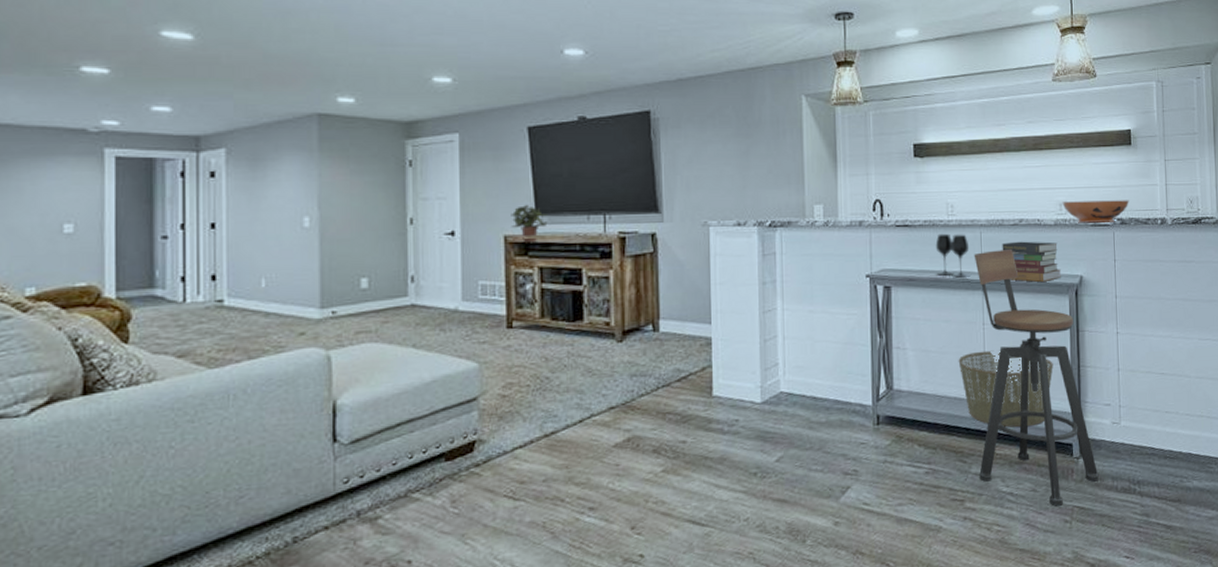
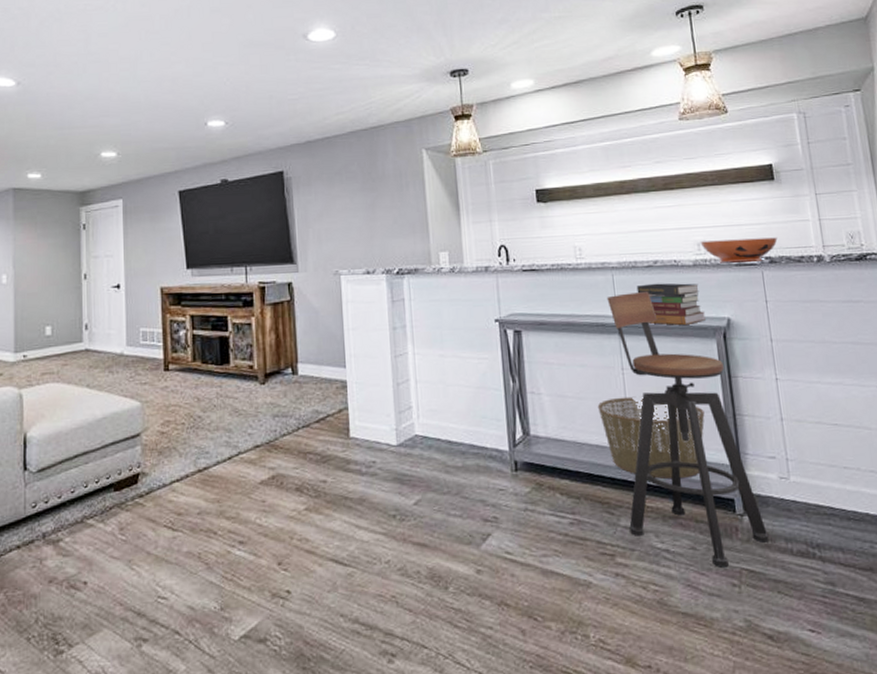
potted plant: present [511,205,548,244] -> none [166,260,197,294]
wine glass: present [935,233,971,279] -> none [565,276,605,322]

